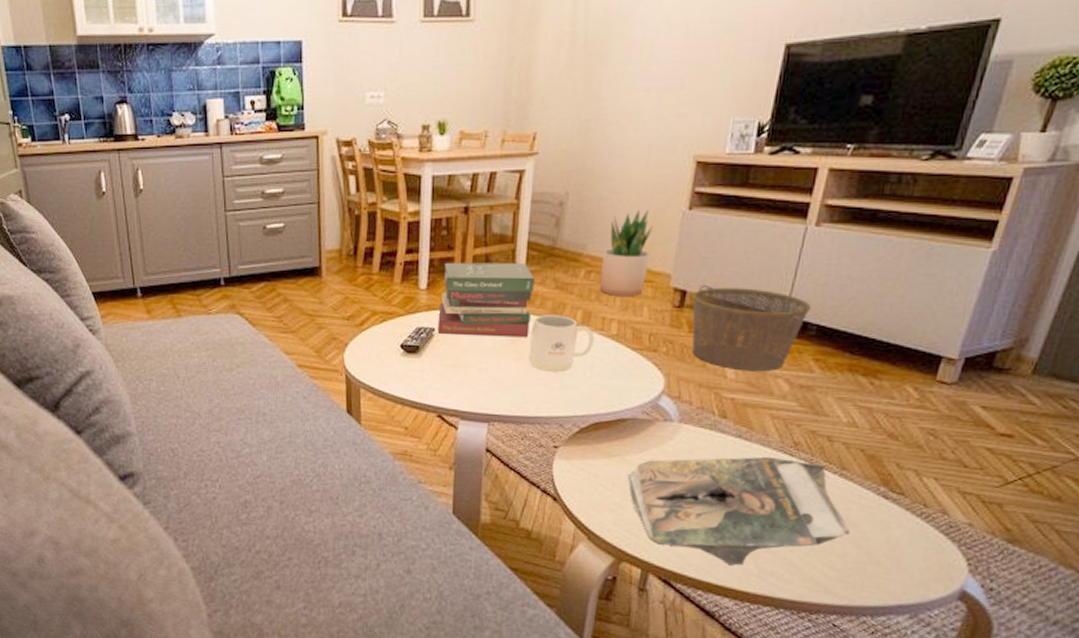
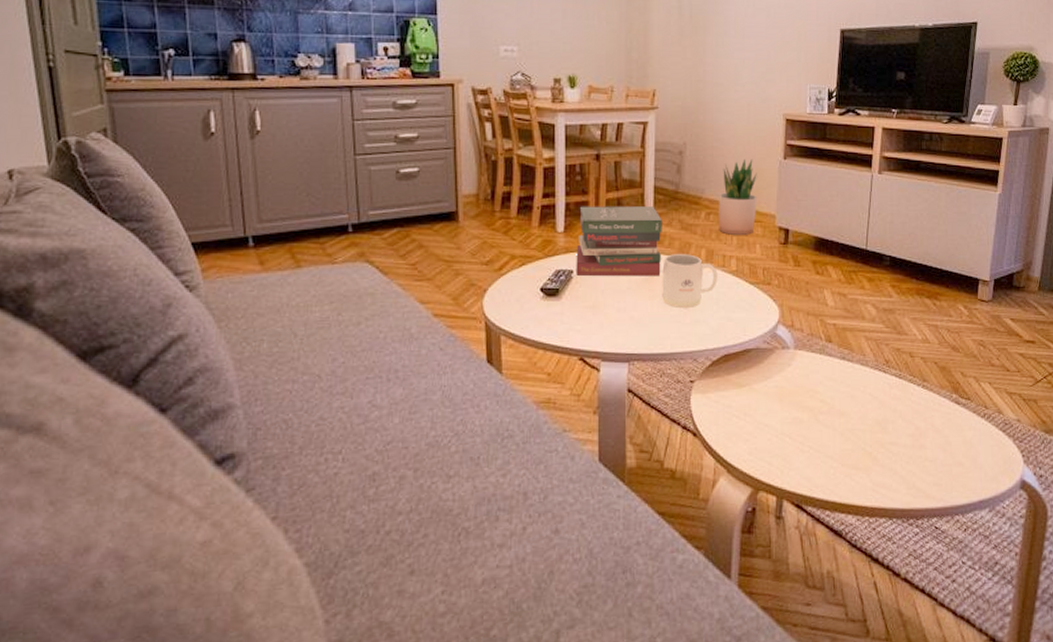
magazine: present [626,456,851,566] -> none [755,375,937,482]
basket: present [692,285,812,372] -> none [794,224,884,299]

